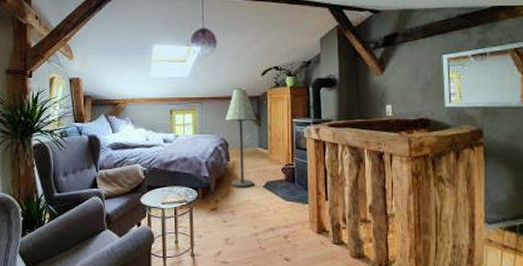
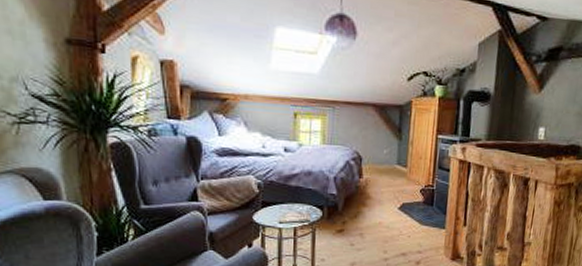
floor lamp: present [225,88,256,187] -> none [361,93,397,208]

